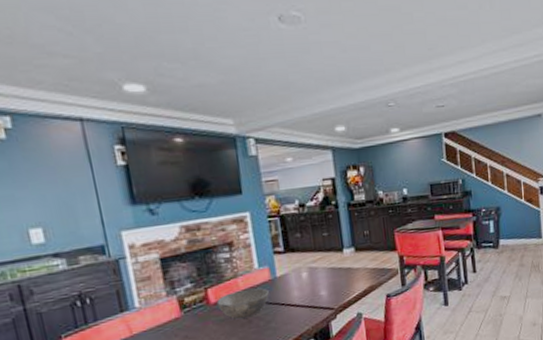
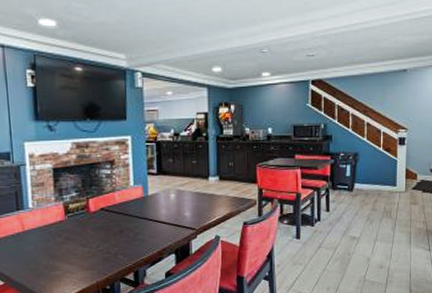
bowl: present [216,288,269,320] -> none [95,202,140,229]

